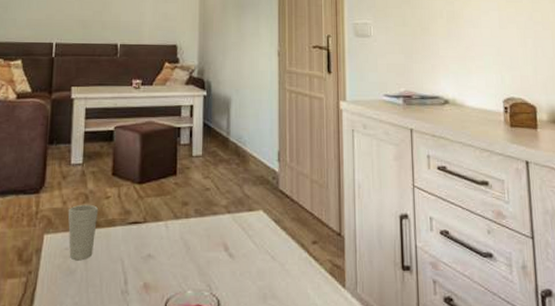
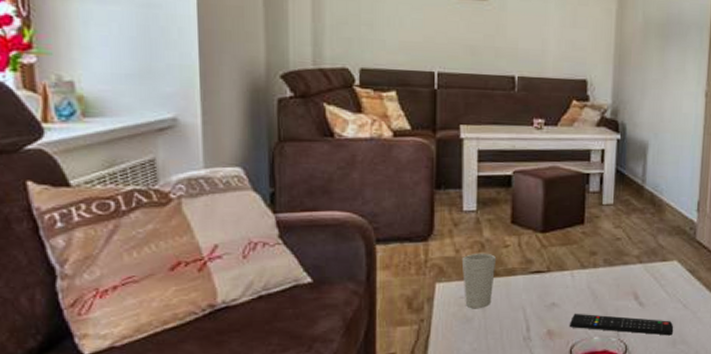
remote control: none [164,265,263,290] -> present [569,313,673,336]

